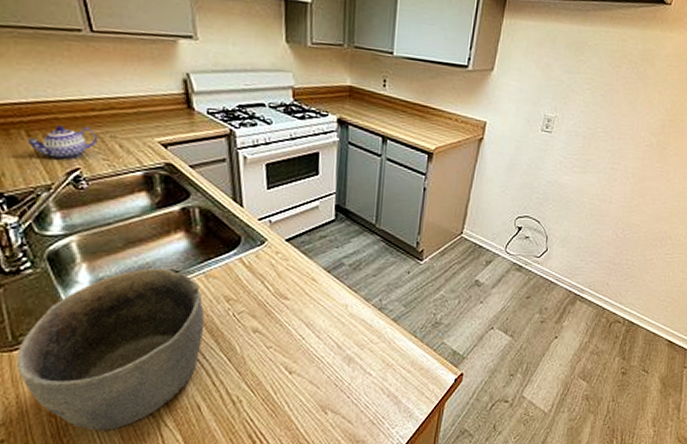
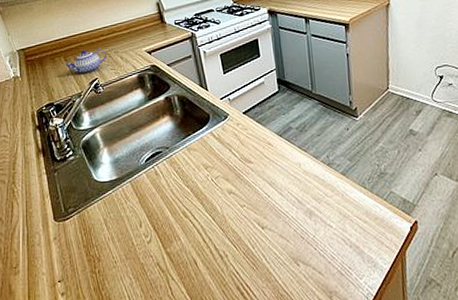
bowl: present [16,268,205,431] -> none [68,146,192,285]

